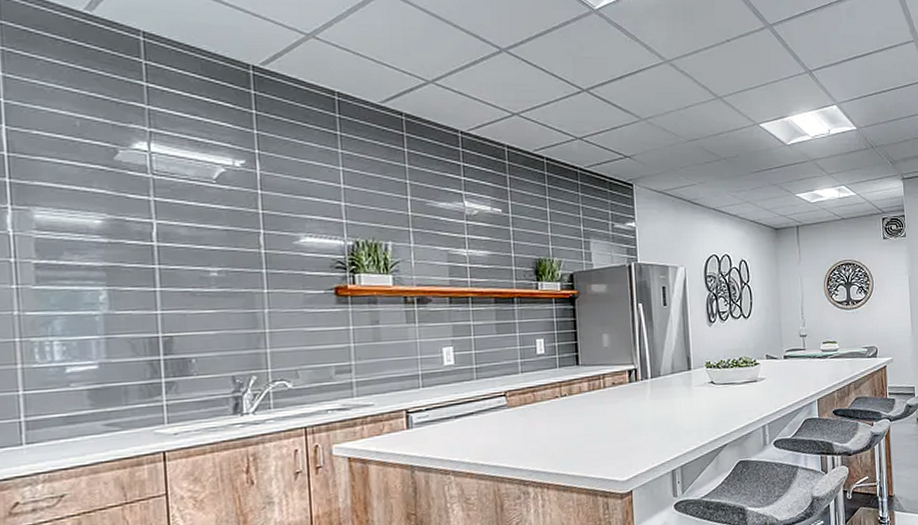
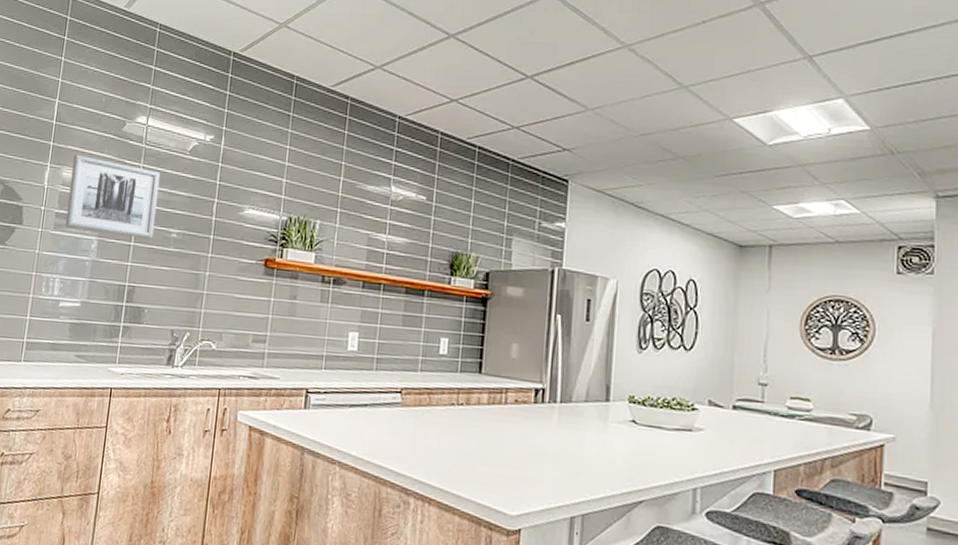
wall art: none [47,191,186,282] -> present [65,154,161,239]

